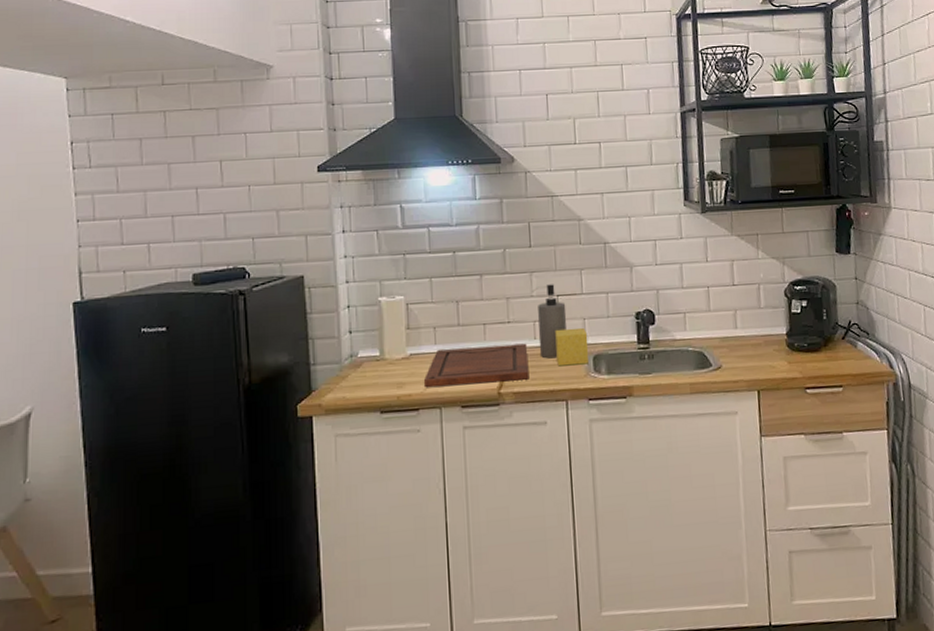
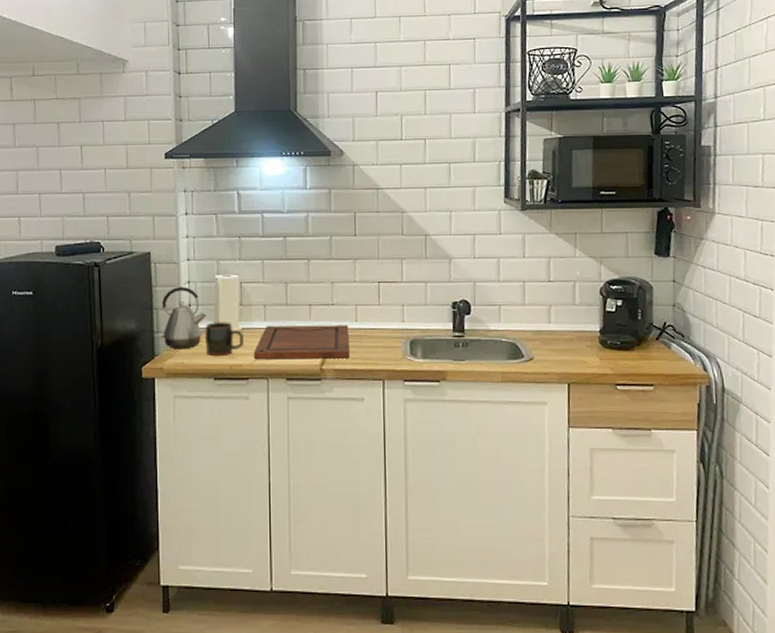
kettle: none [318,312,370,382] -> present [161,287,207,350]
mug: none [369,348,412,387] -> present [205,322,244,356]
soap dispenser: present [533,284,567,359] -> none [356,271,387,340]
sponge: present [555,327,589,367] -> none [374,313,406,348]

